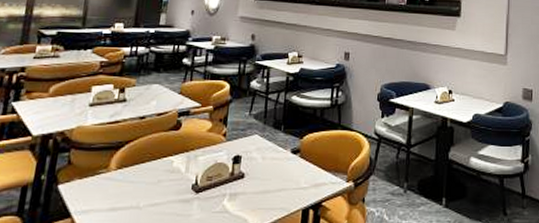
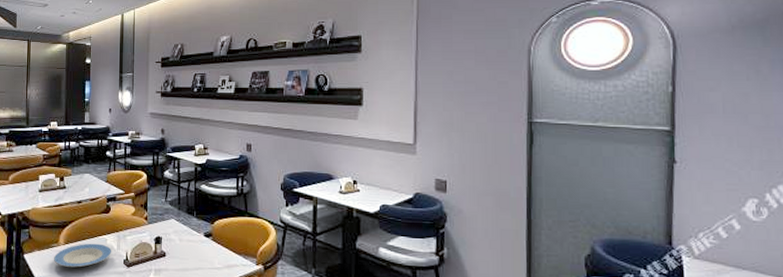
plate: none [99,166,179,197] -> present [54,243,112,268]

